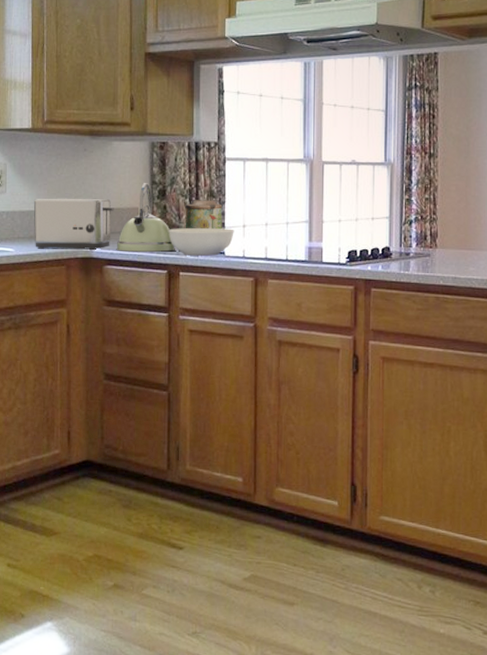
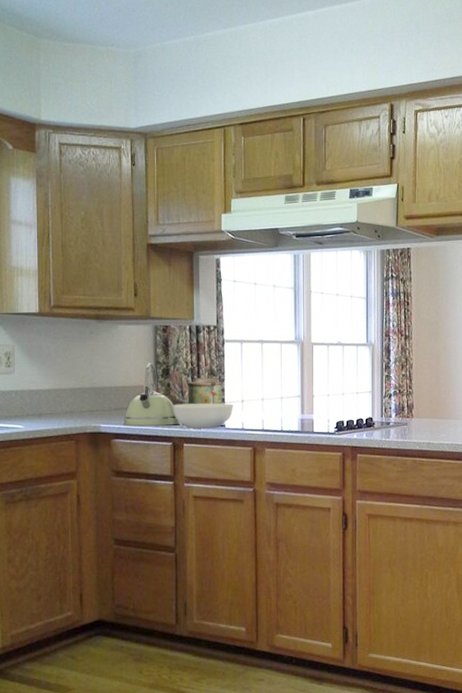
toaster: present [33,198,114,250] -> none [42,377,121,425]

